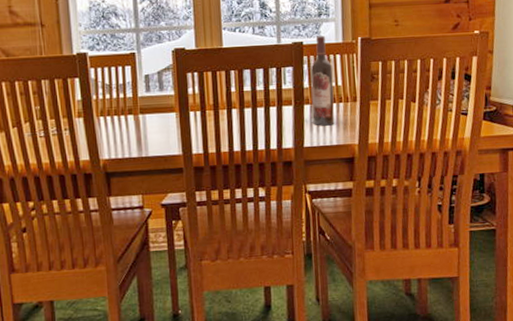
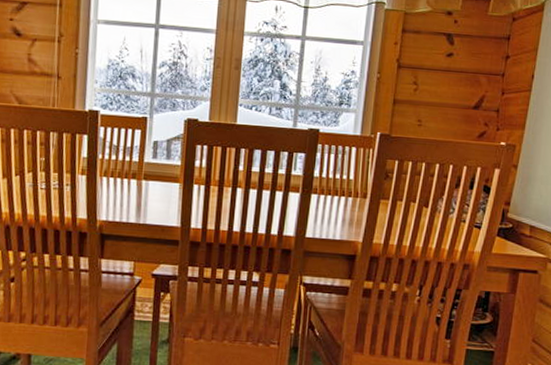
wine bottle: present [310,36,335,126] -> none [317,125,347,219]

